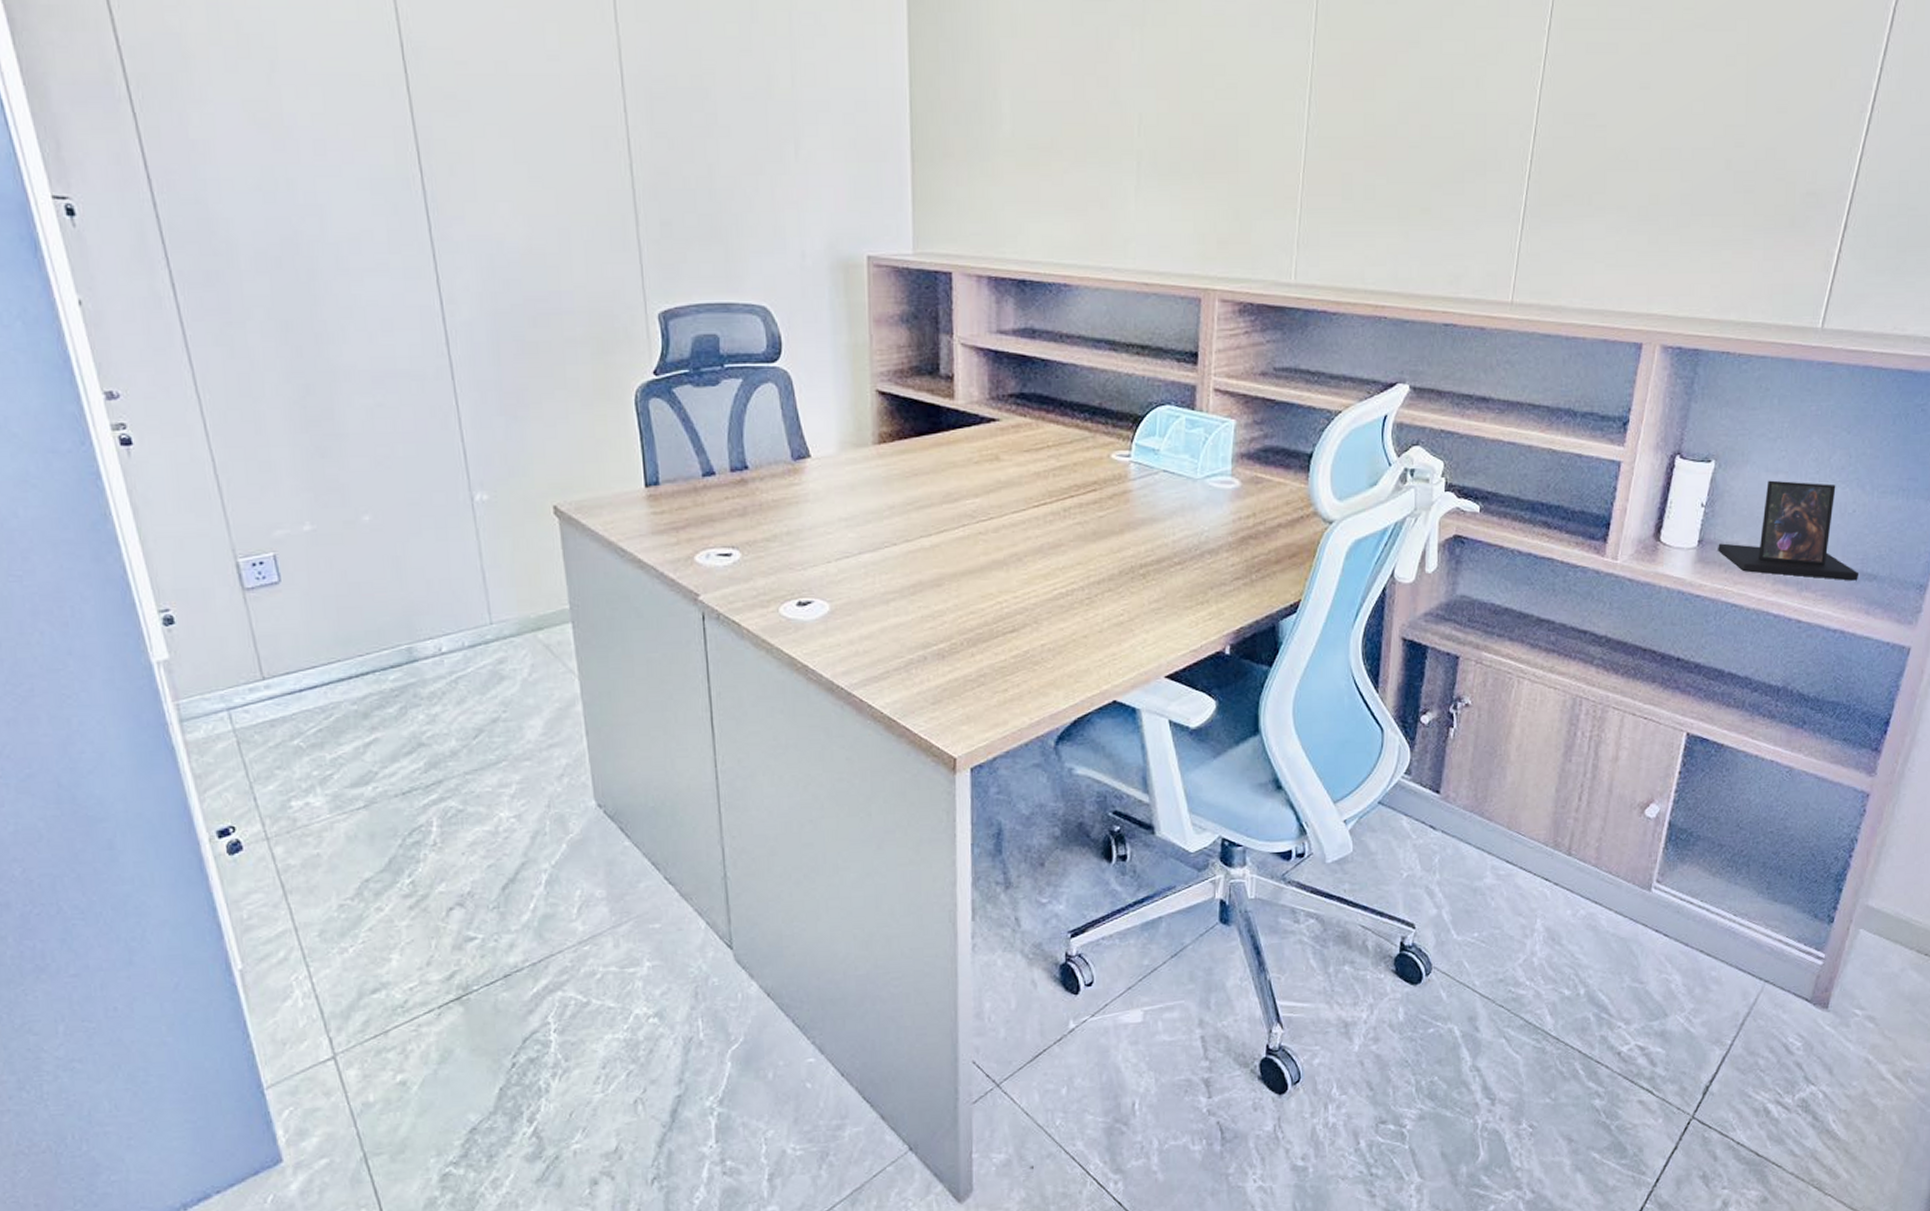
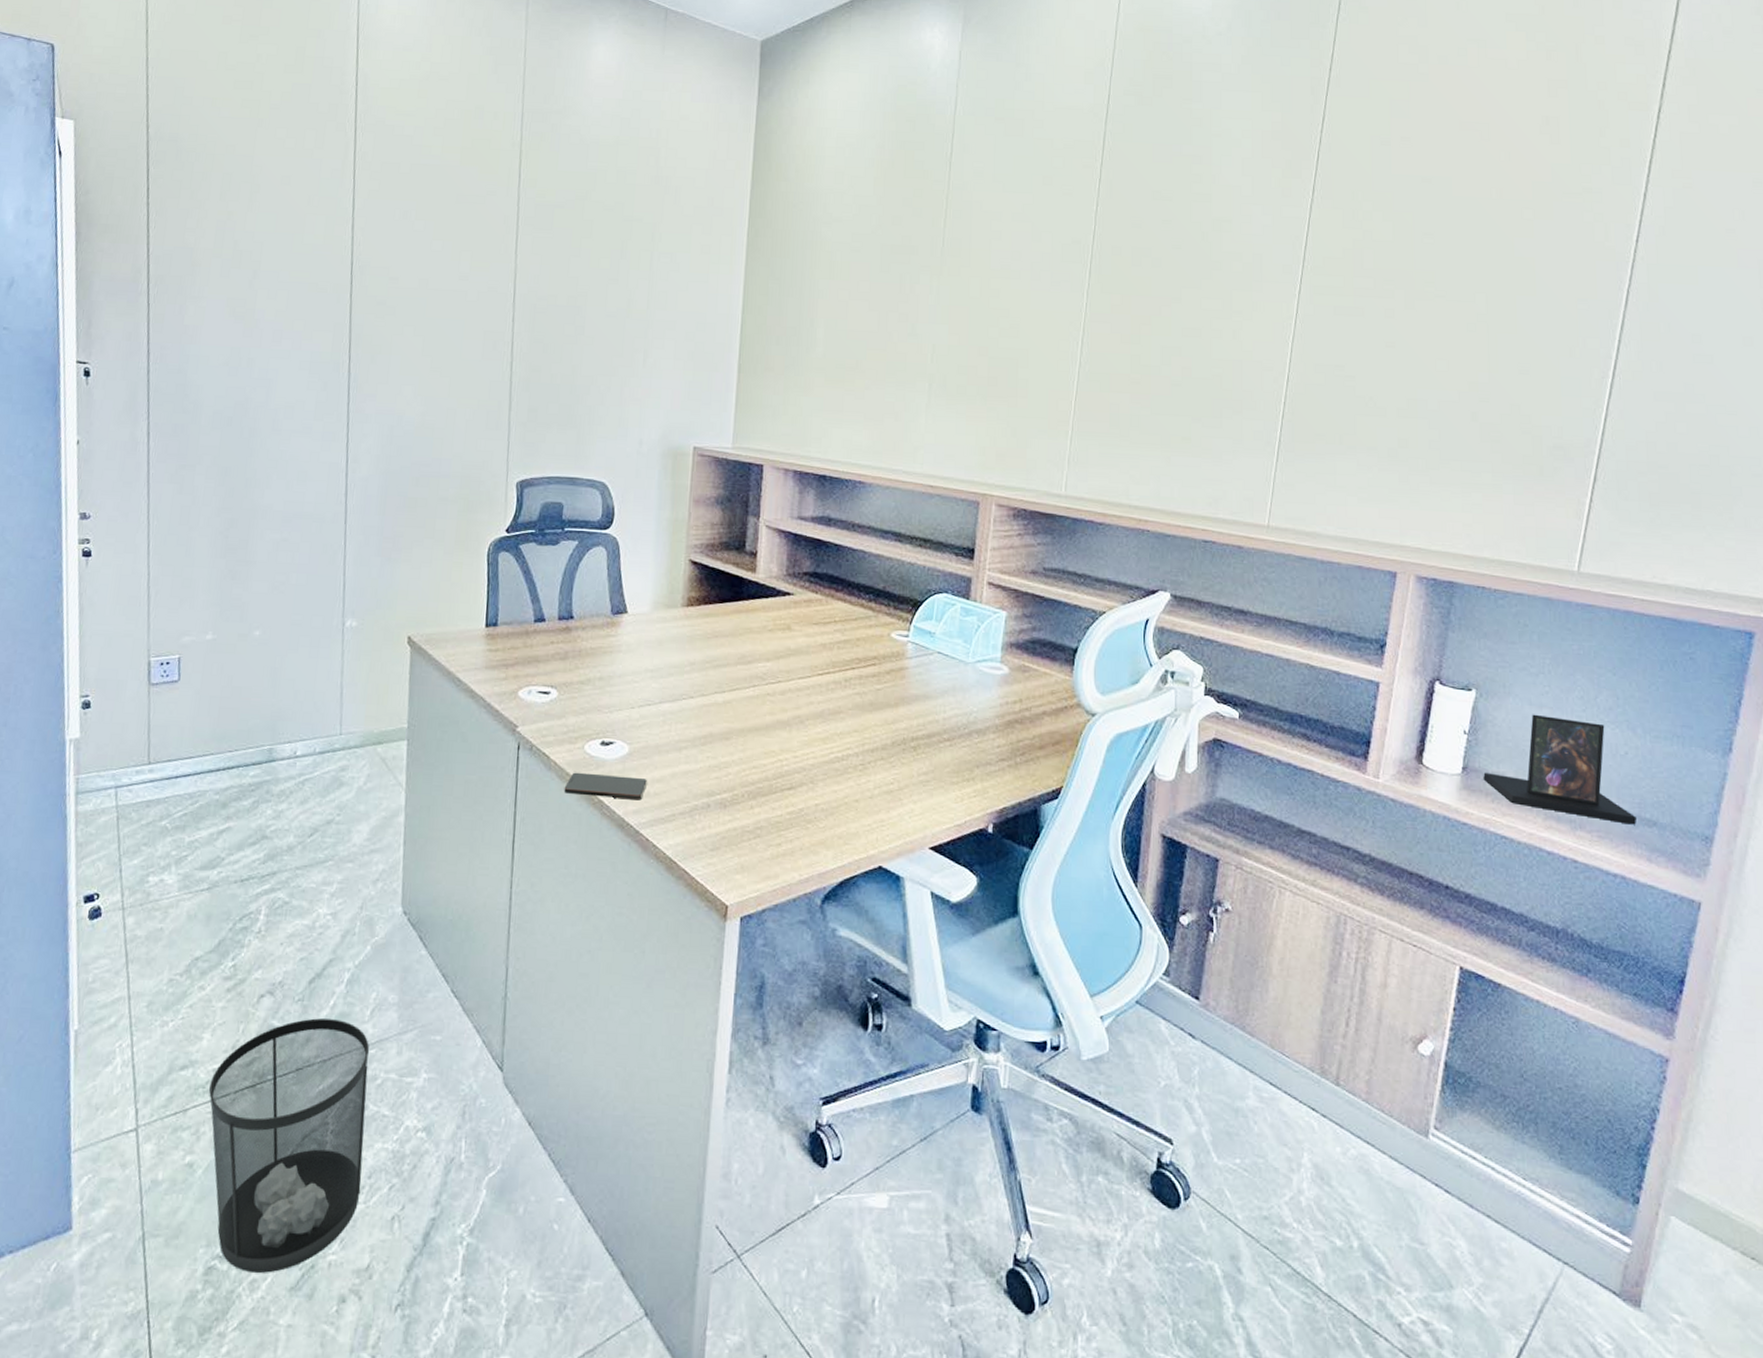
waste bin: none [409,921,596,1173] -> present [209,1018,370,1273]
phone: none [761,636,854,662] -> present [564,772,647,800]

